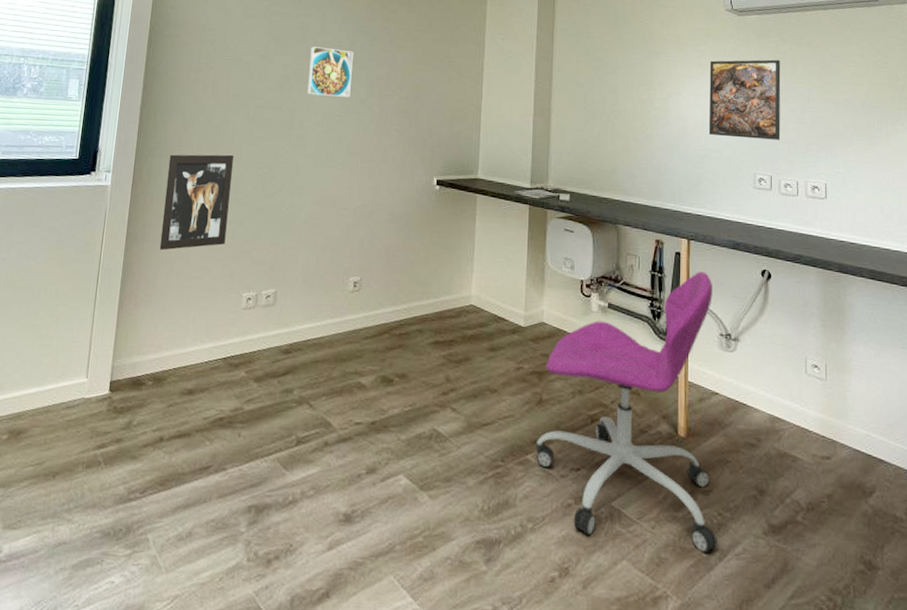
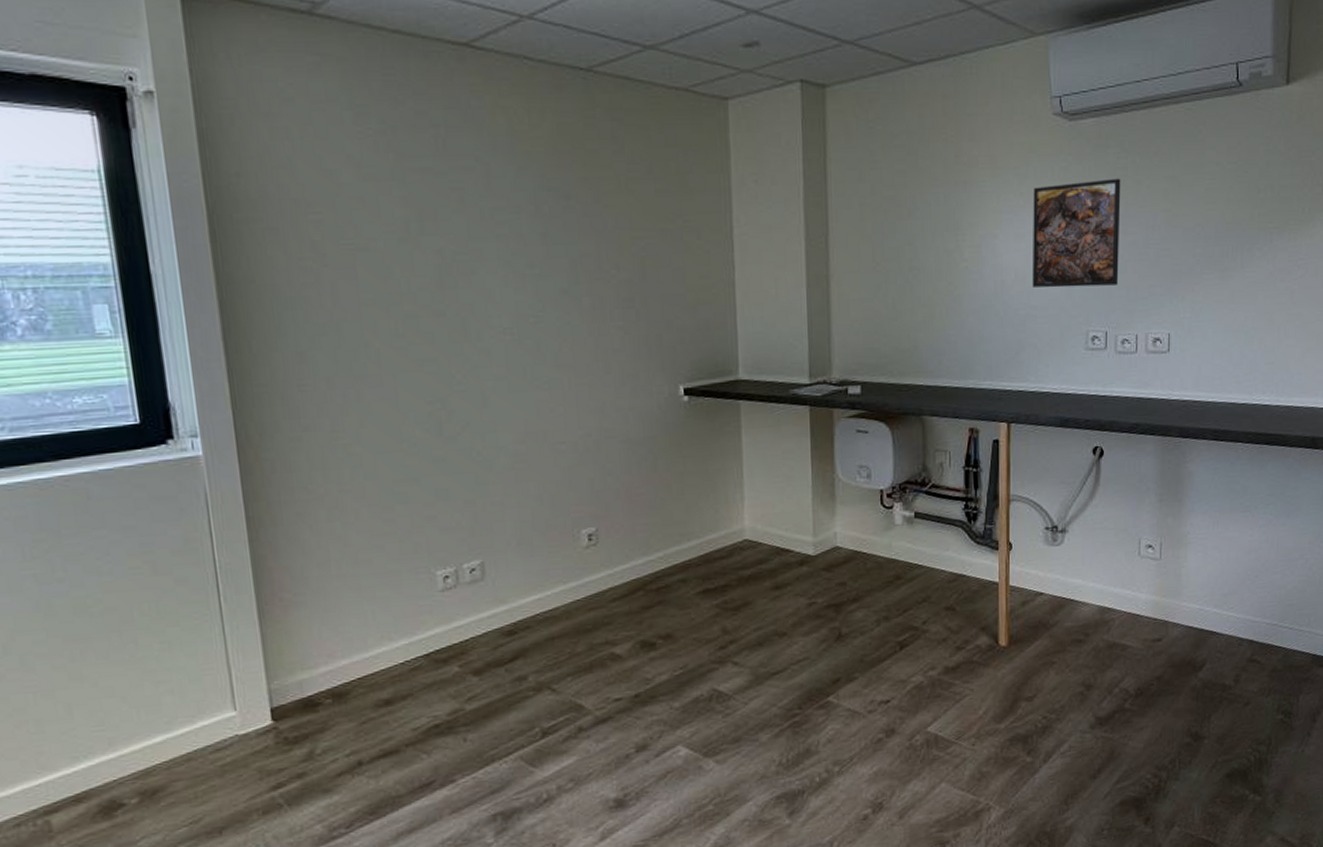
wall art: present [159,154,234,250] -> none [286,389,397,533]
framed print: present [307,46,353,97] -> none [475,217,546,290]
office chair: present [536,271,717,553] -> none [838,459,1042,767]

